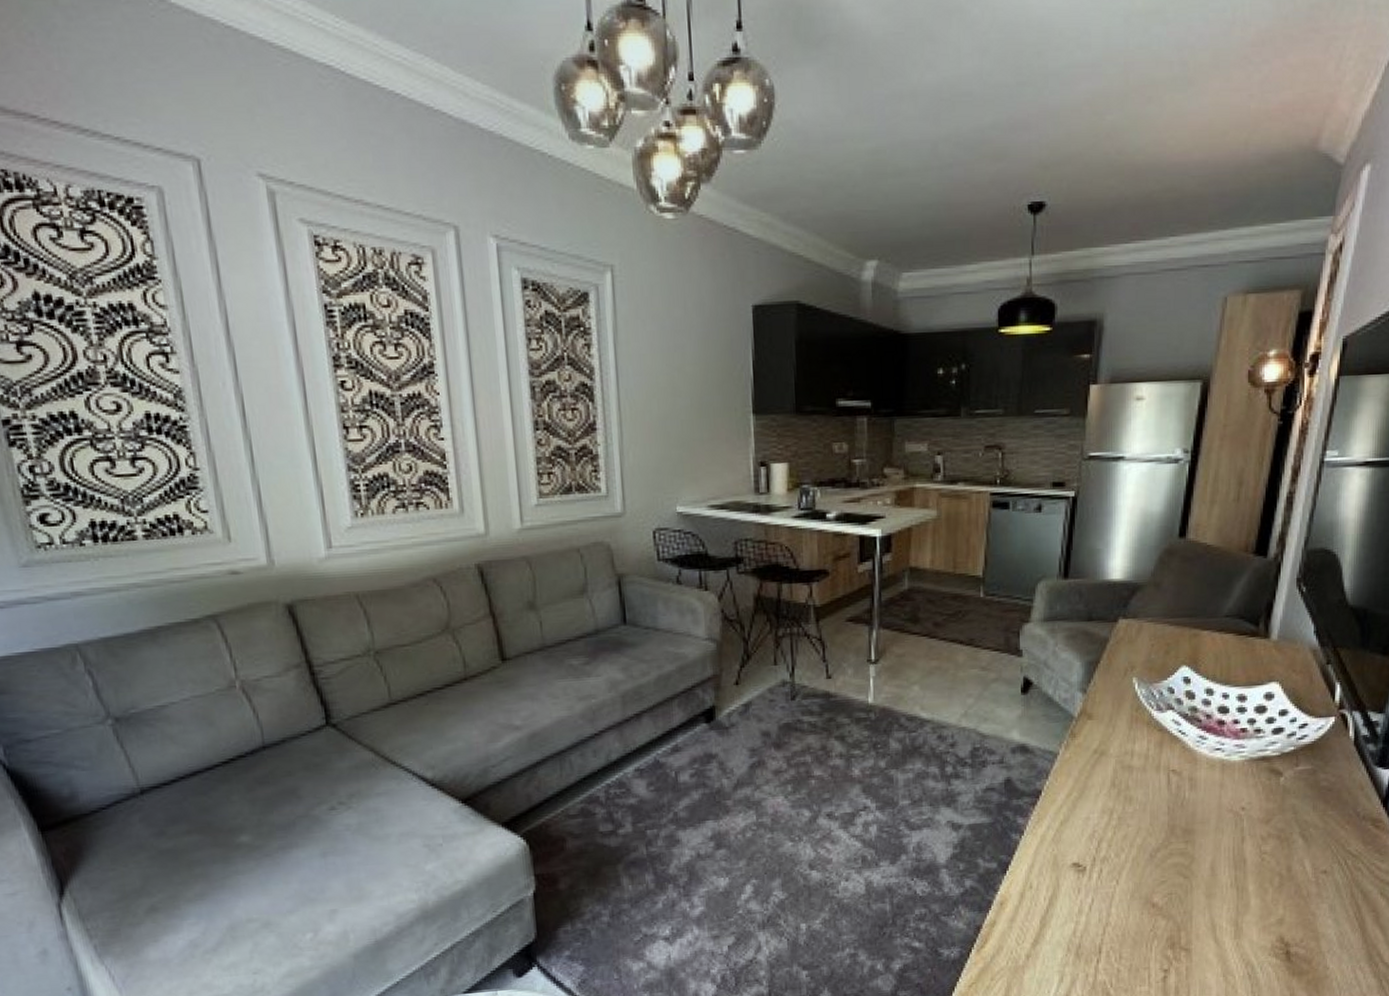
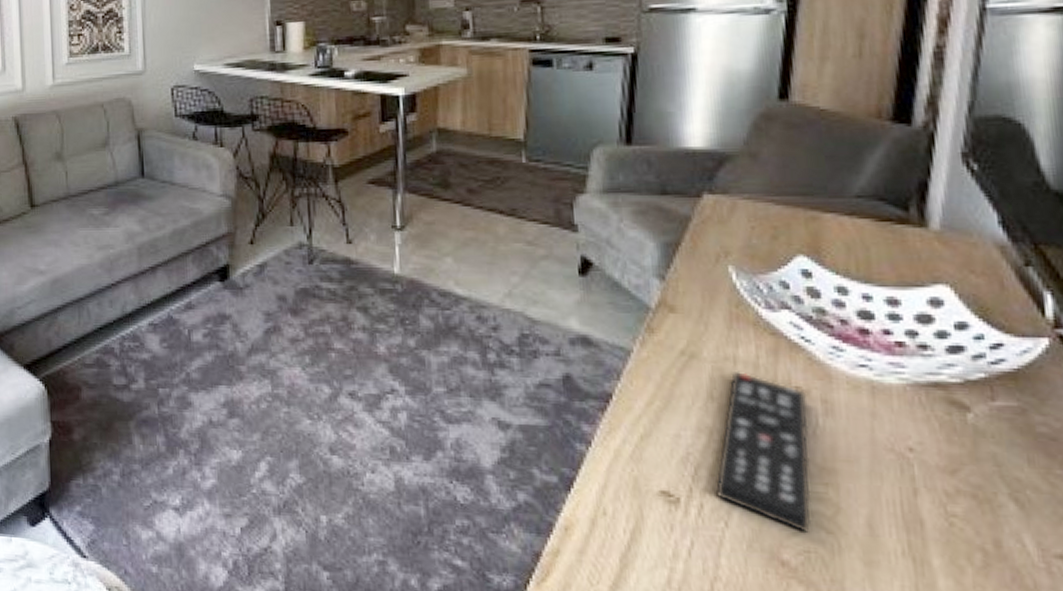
remote control: none [1111,761,1180,881] -> present [715,370,812,534]

